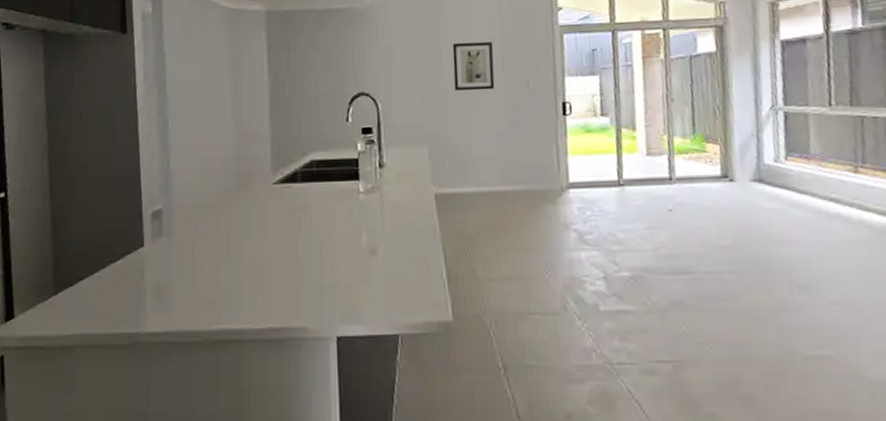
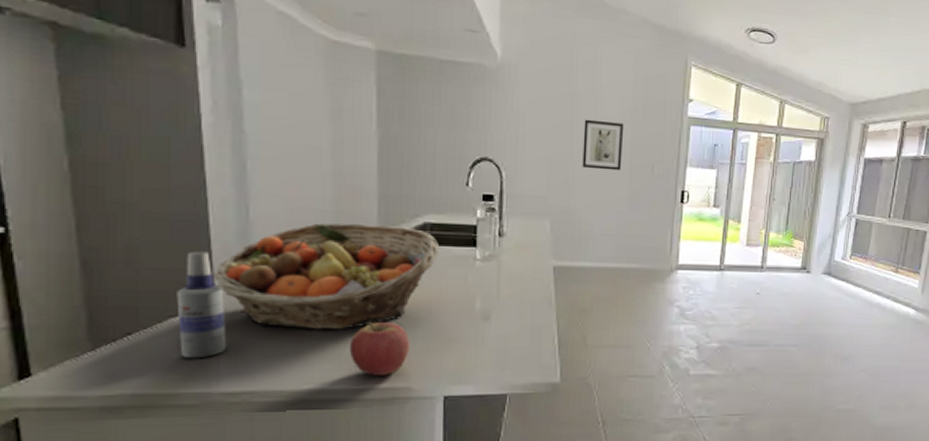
spray bottle: none [116,201,152,301] -> present [177,251,227,359]
fruit basket: none [142,166,326,270] -> present [212,222,440,330]
apple: none [250,260,303,315] -> present [349,322,410,376]

